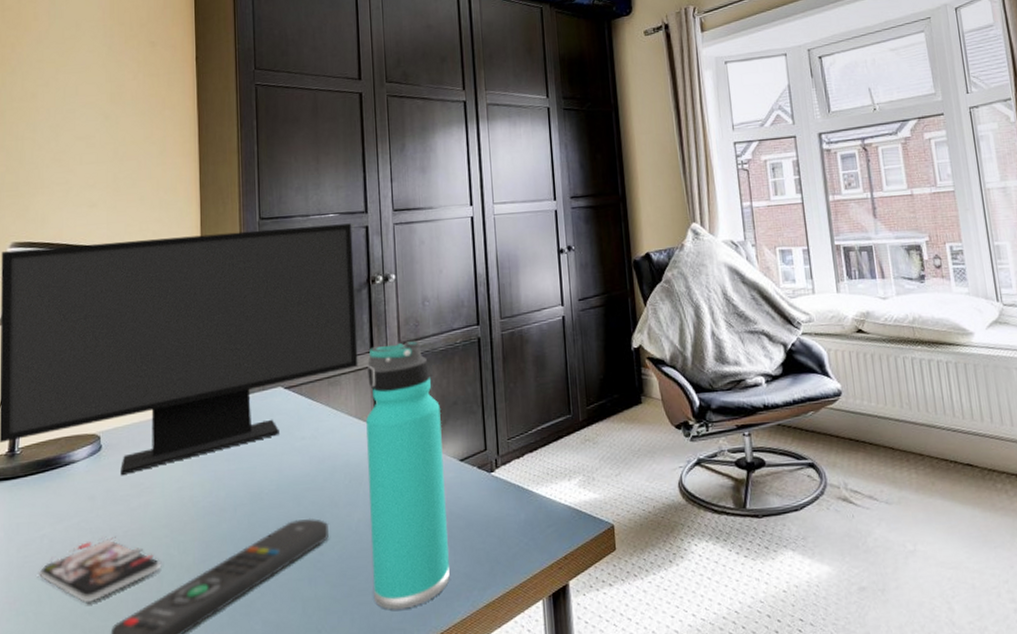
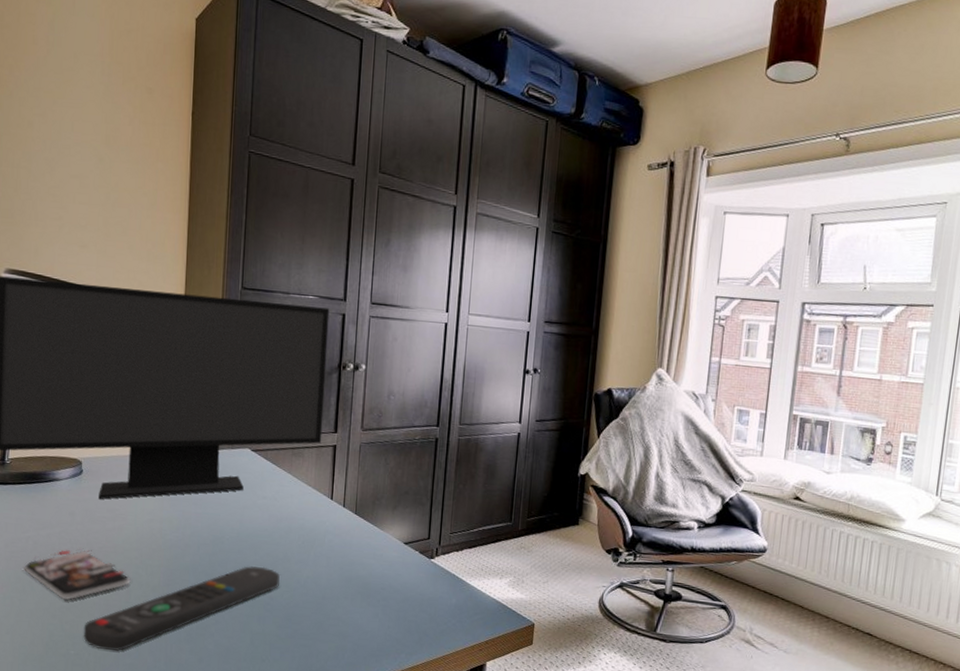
thermos bottle: present [366,341,450,610] -> none [314,428,392,657]

